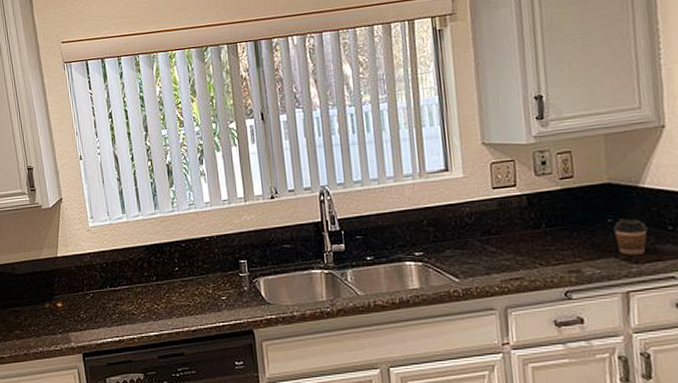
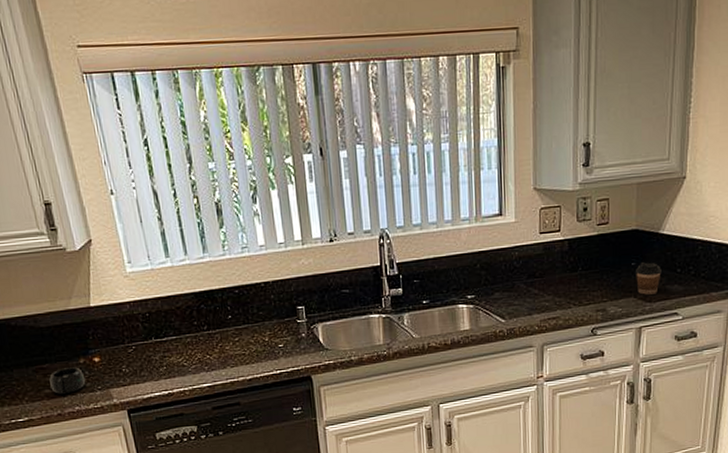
mug: none [20,311,49,335] -> present [49,367,86,394]

